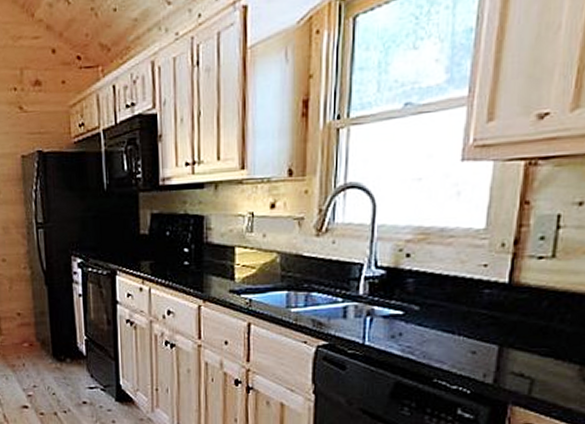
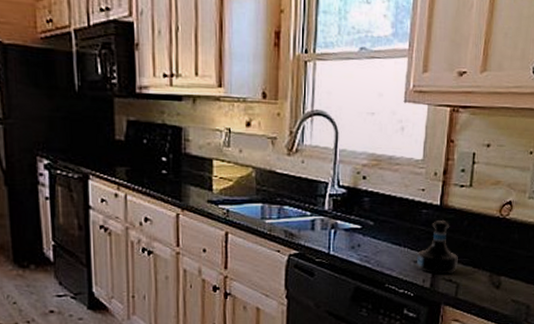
tequila bottle: none [475,302,533,368] -> present [416,221,458,275]

